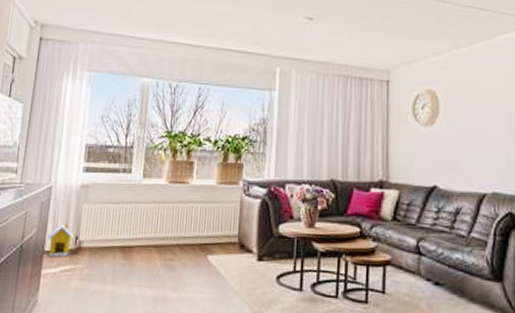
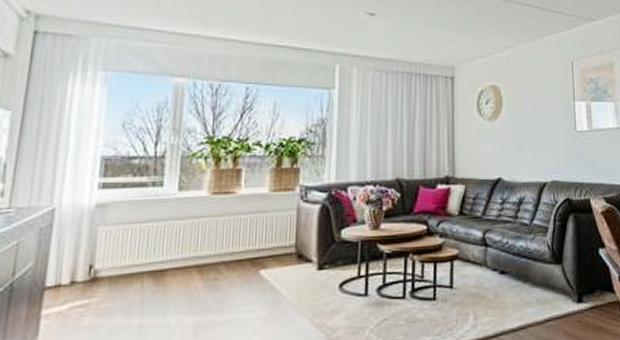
toy house: present [47,223,75,258] -> none [49,251,88,294]

